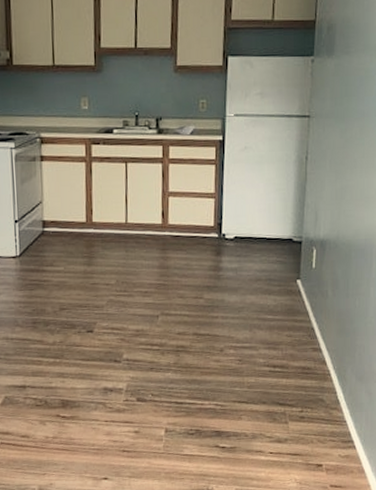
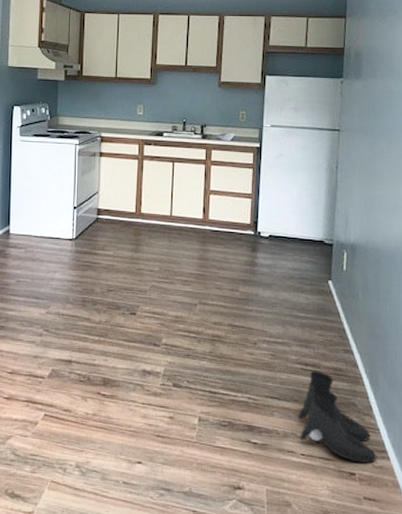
boots: none [266,371,344,454] -> present [298,370,377,463]

